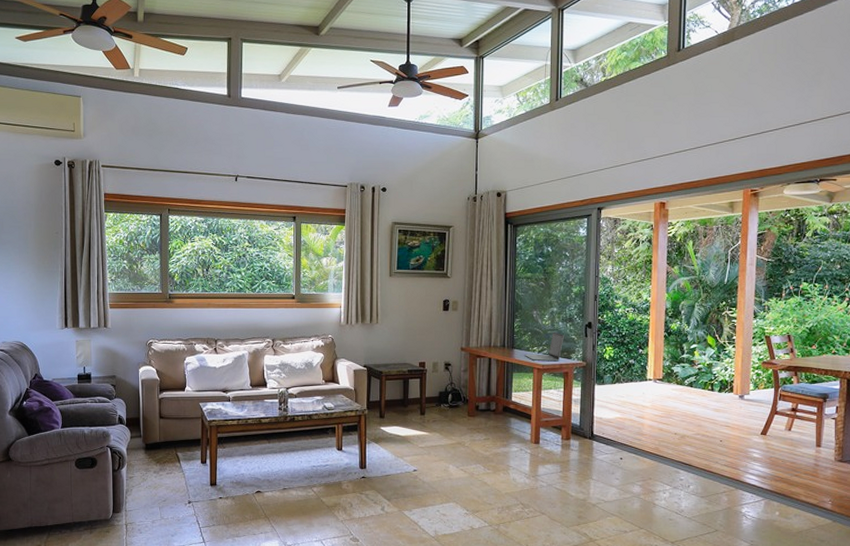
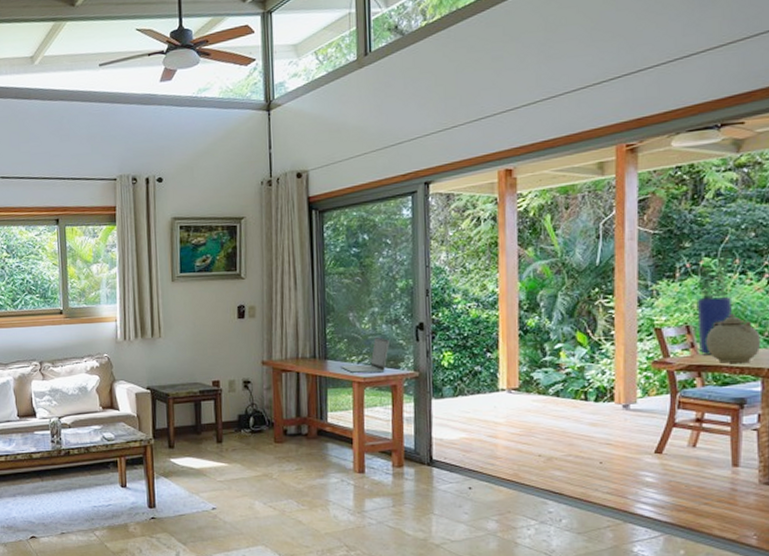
vase: none [796,274,823,359] -> present [695,246,732,355]
teapot: none [802,327,841,366] -> present [706,313,761,363]

